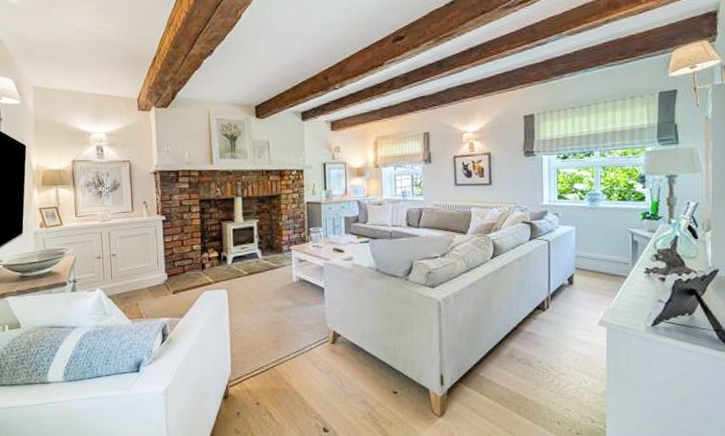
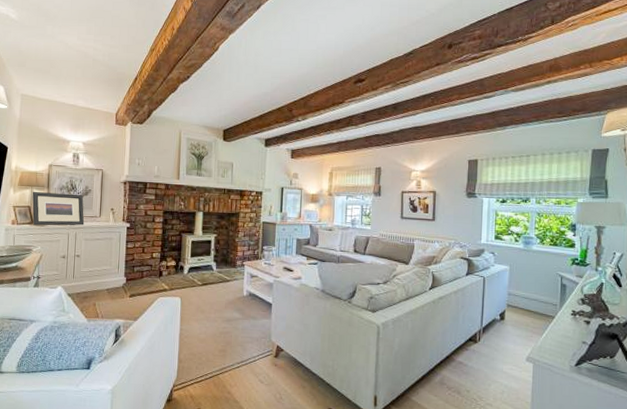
picture frame: none [57,189,117,227] -> present [32,191,85,226]

